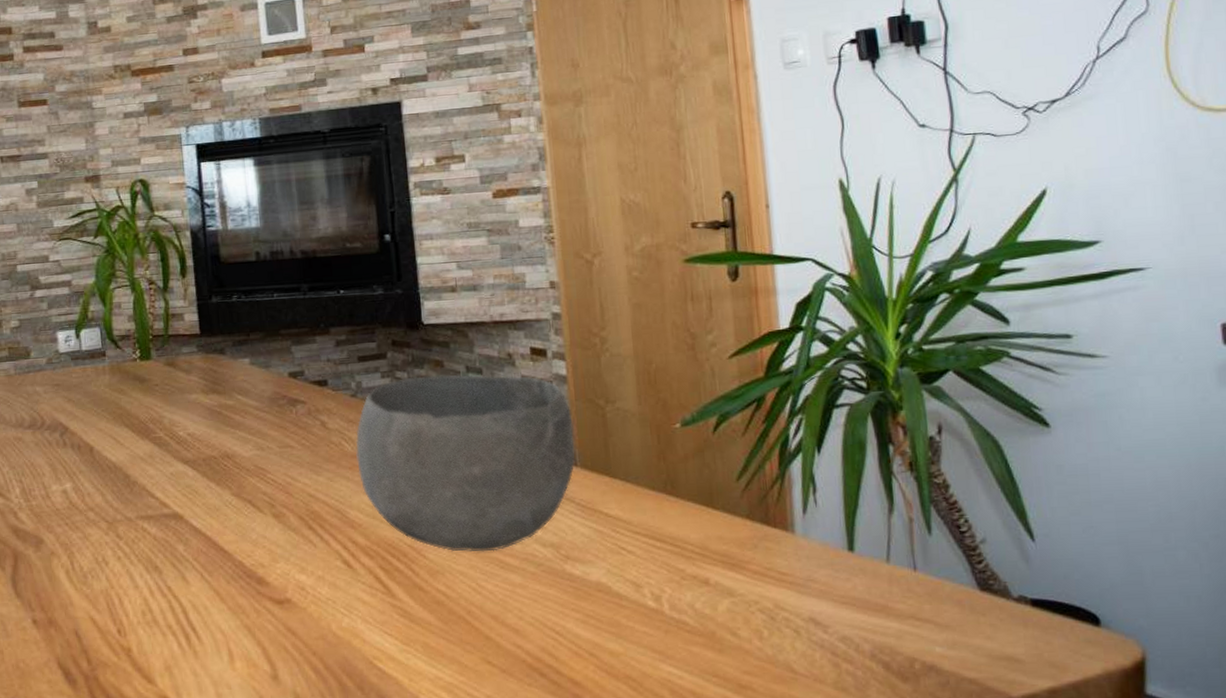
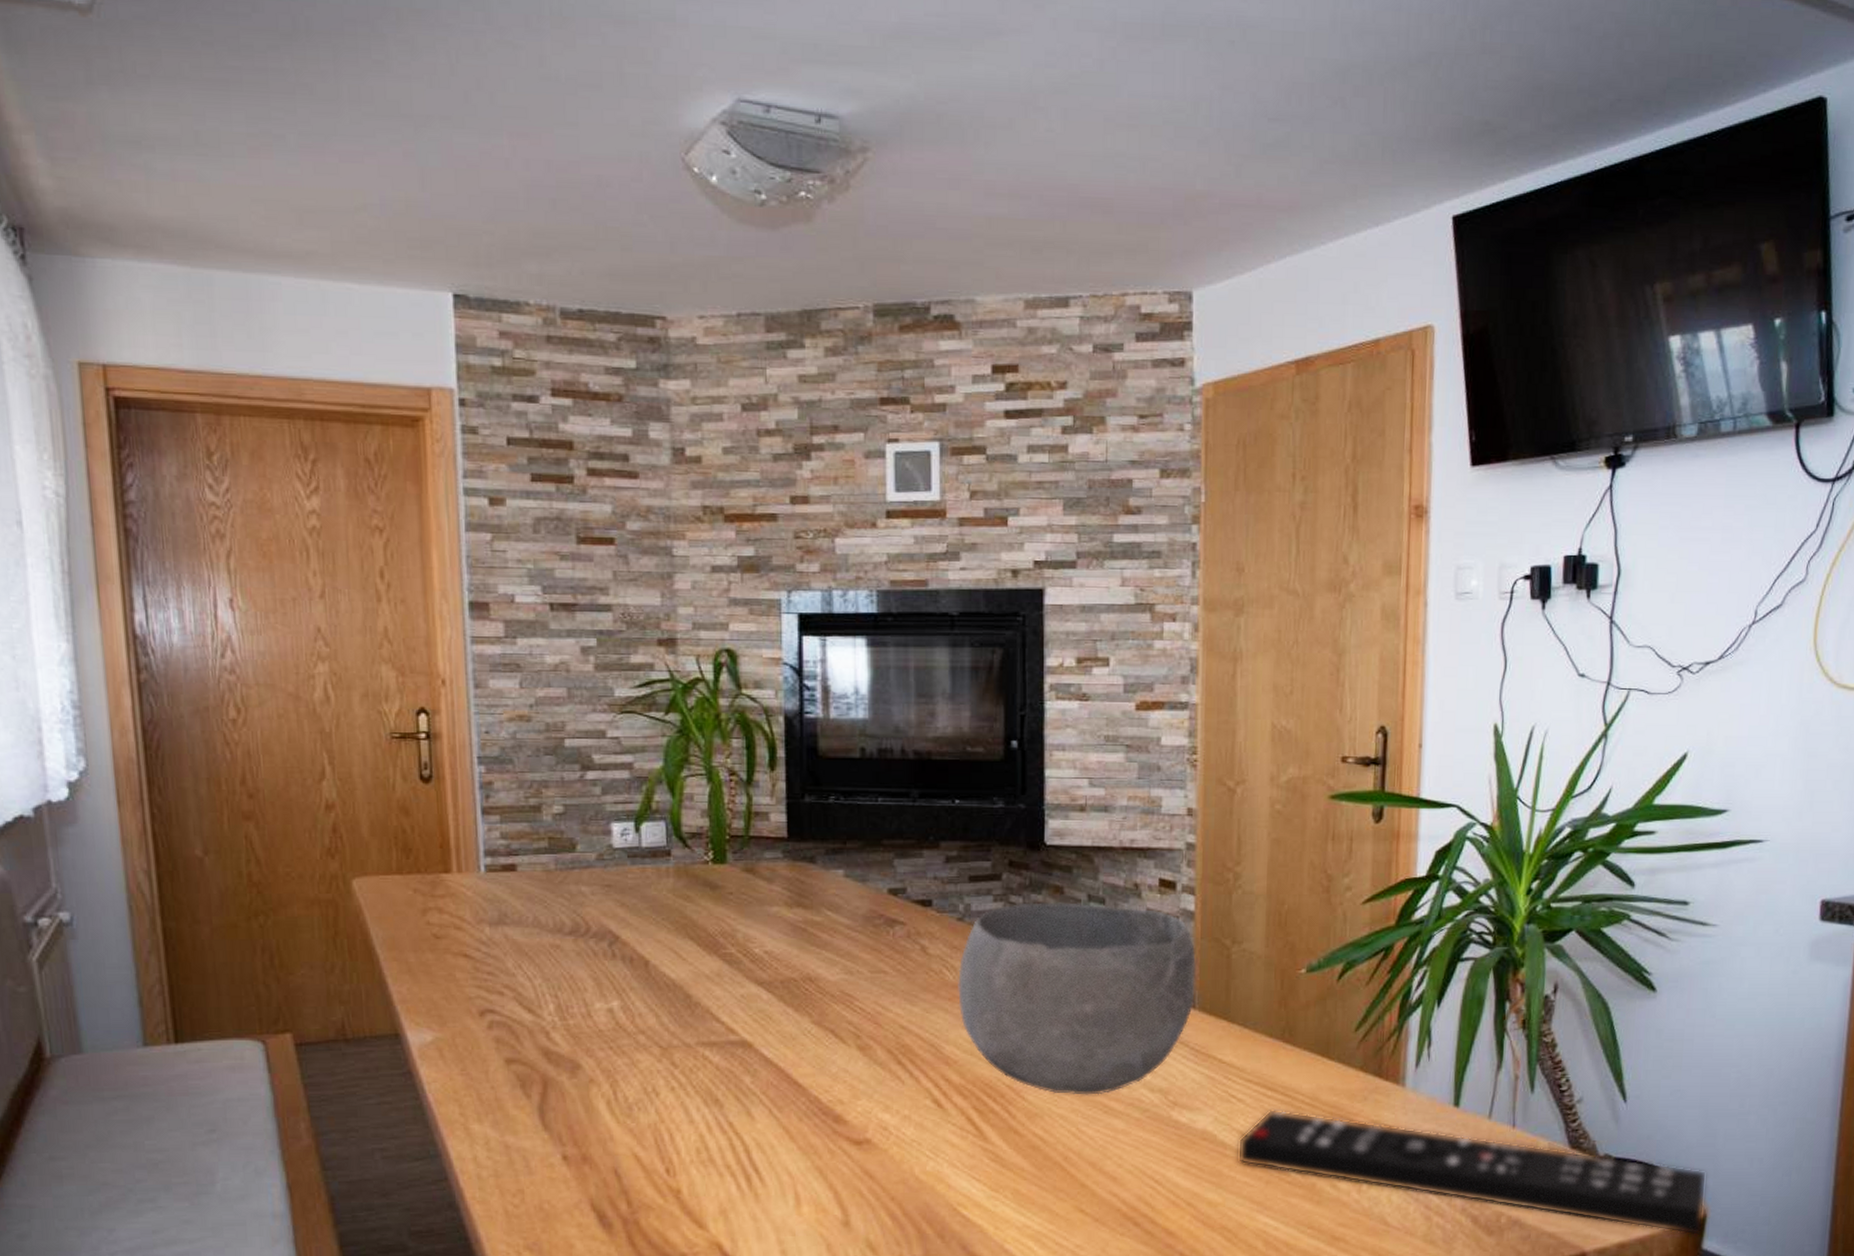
remote control: none [632,559,1144,680] -> present [1237,1108,1707,1236]

